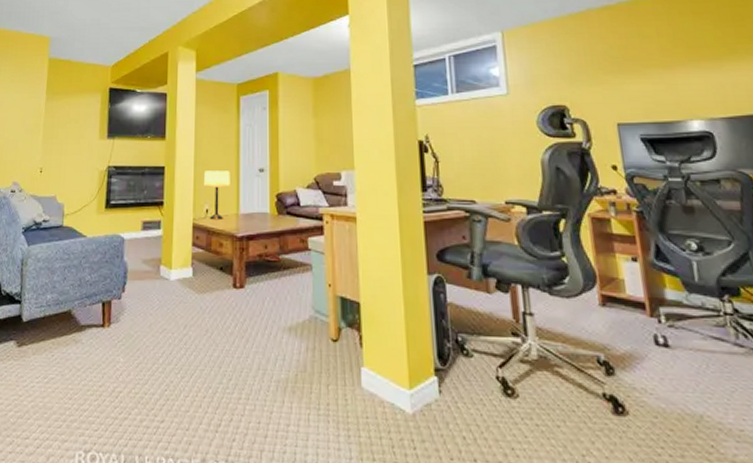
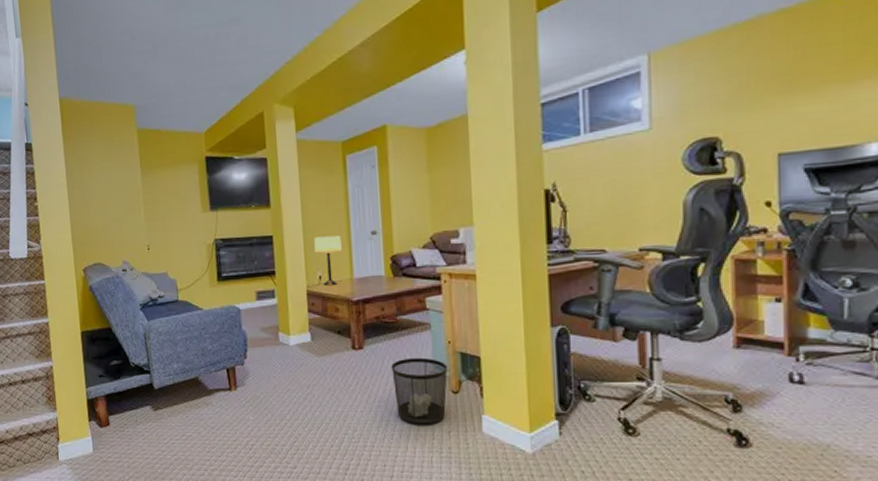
waste bin: none [271,300,328,377] -> present [391,357,448,425]

